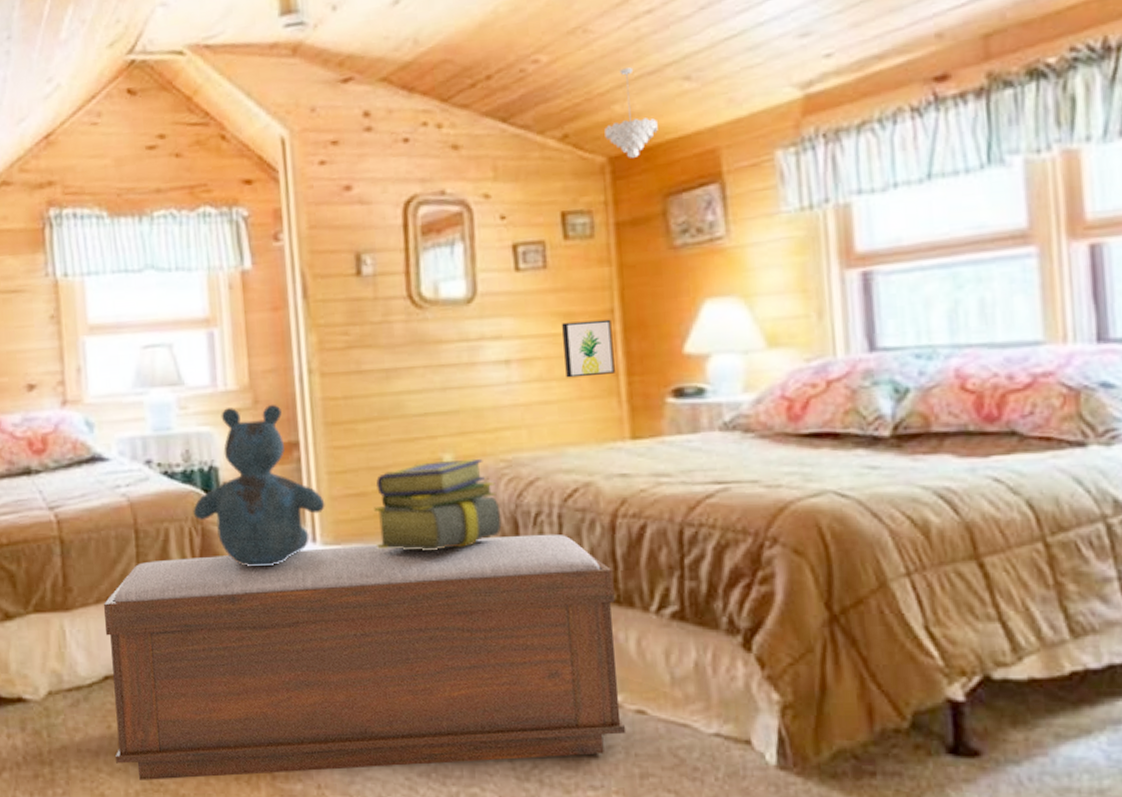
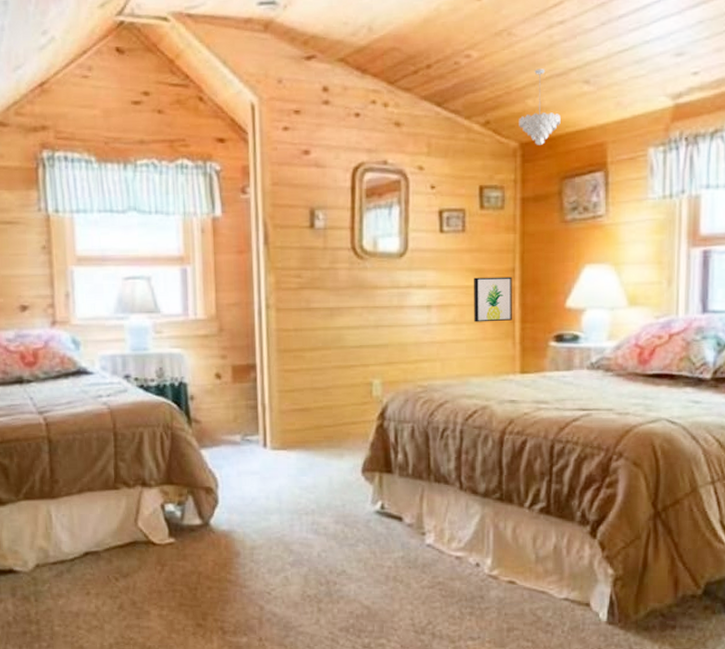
bench: present [103,533,627,780] -> none [85,445,500,635]
teddy bear: present [193,405,325,567] -> none [164,333,275,466]
stack of books: present [373,458,502,551] -> none [314,384,416,457]

